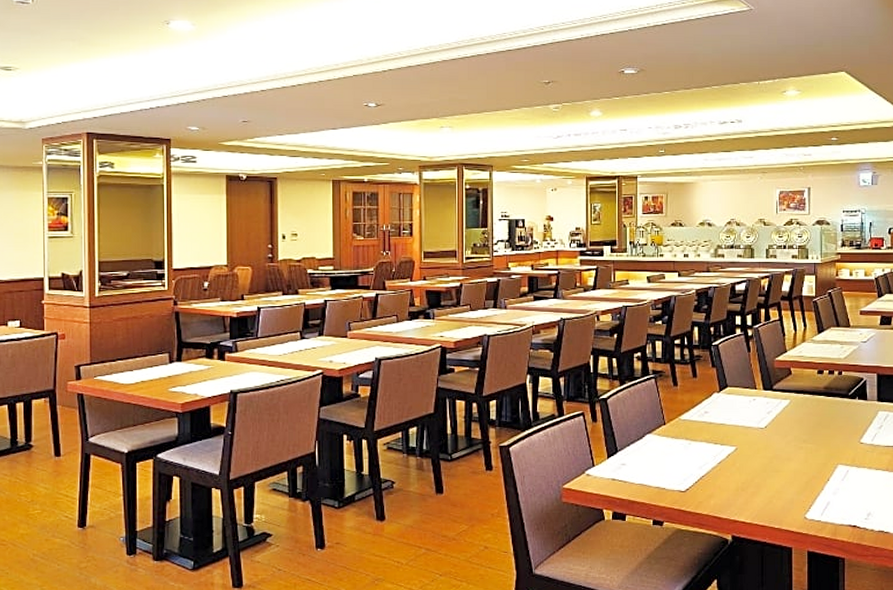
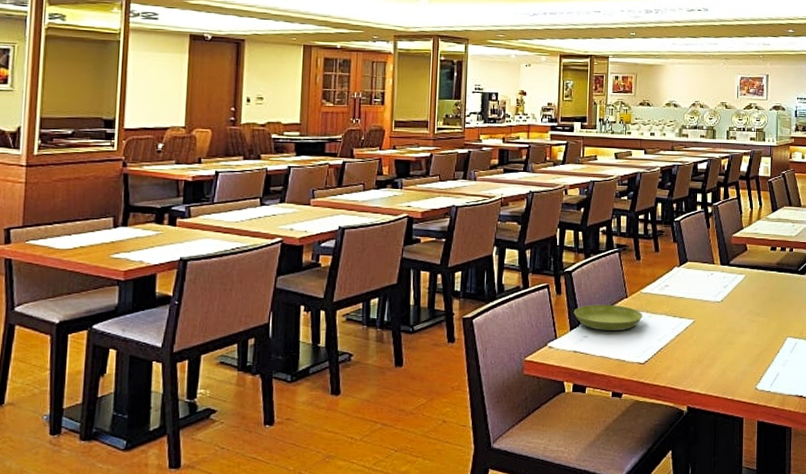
saucer: none [611,431,683,458] -> present [574,304,643,330]

